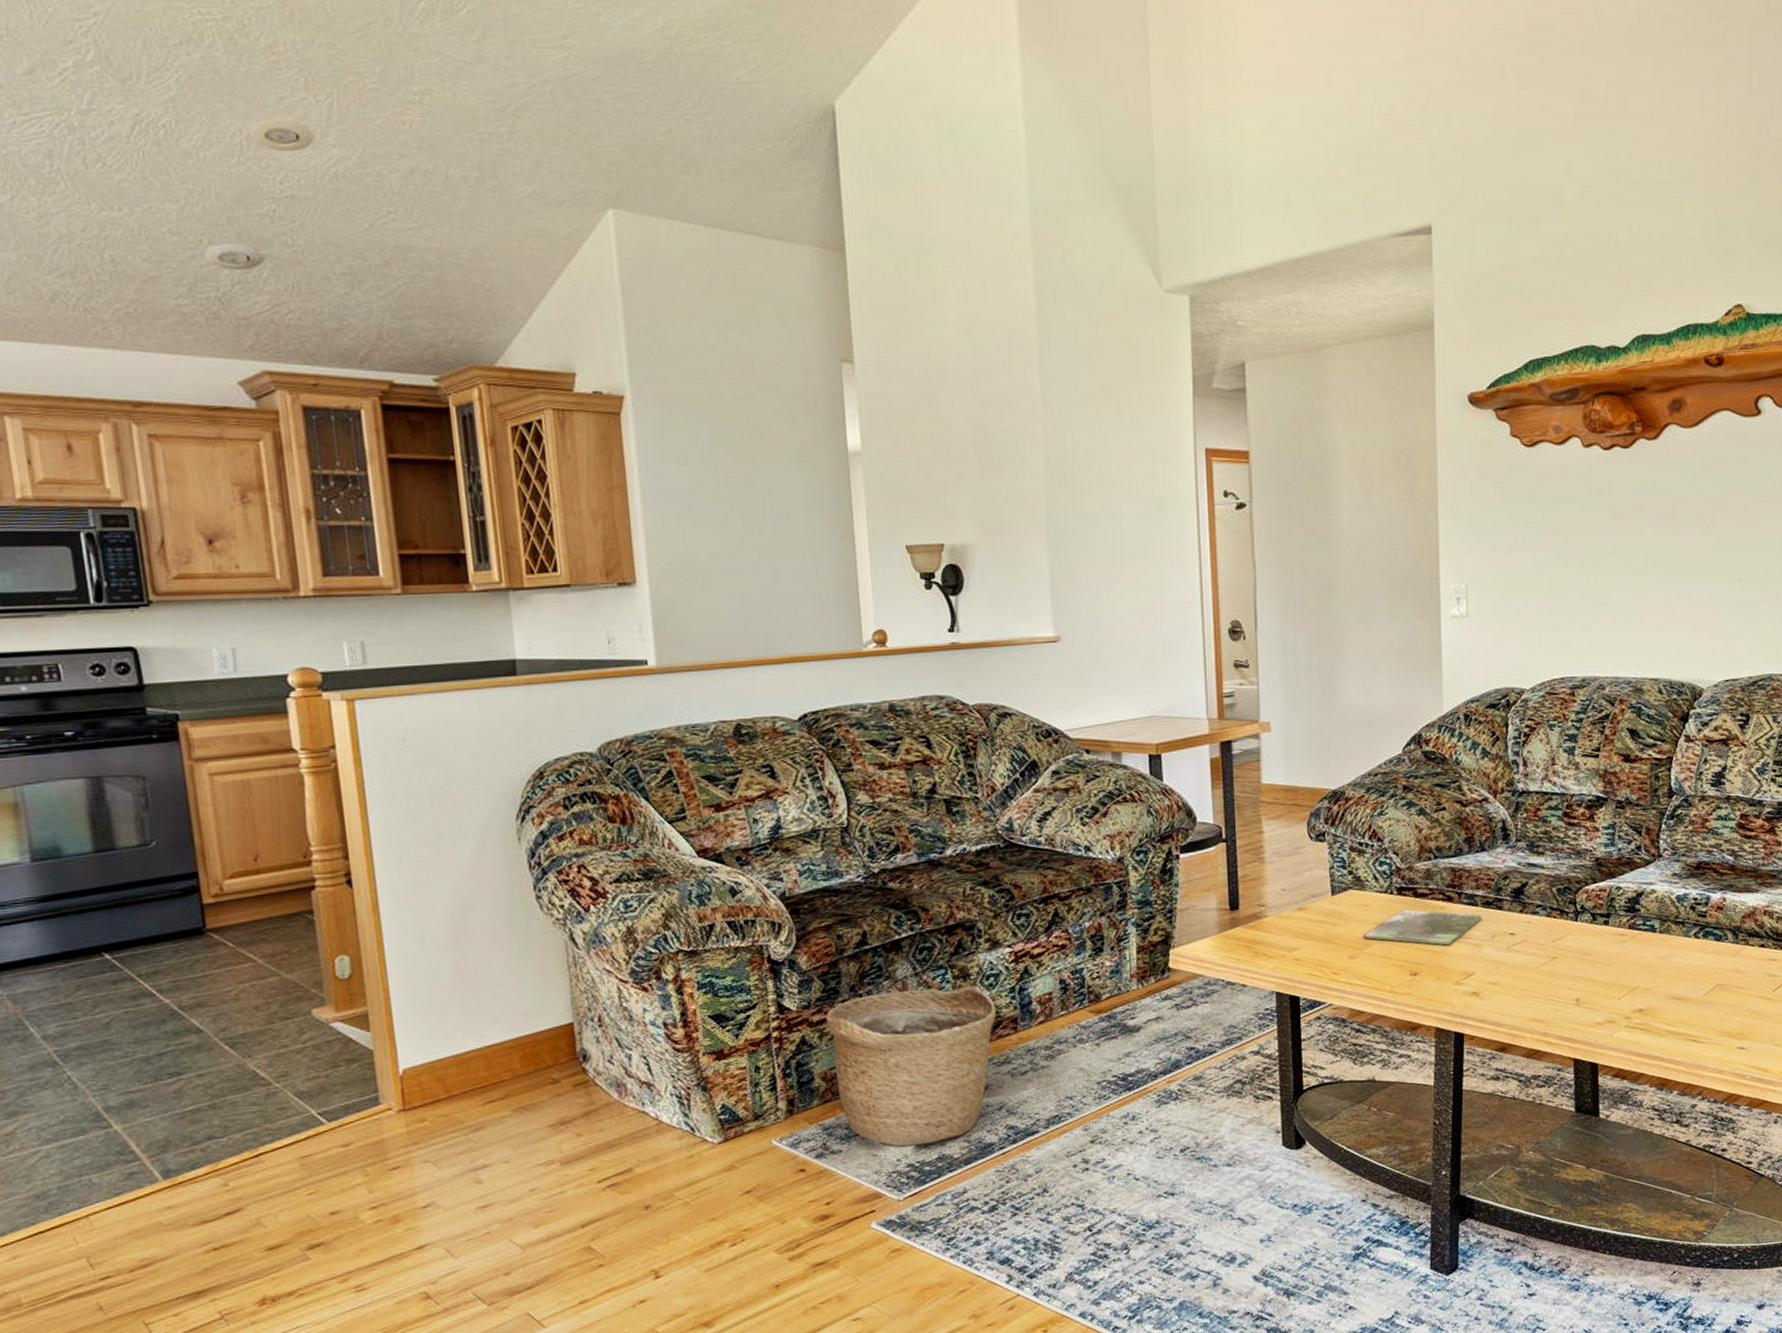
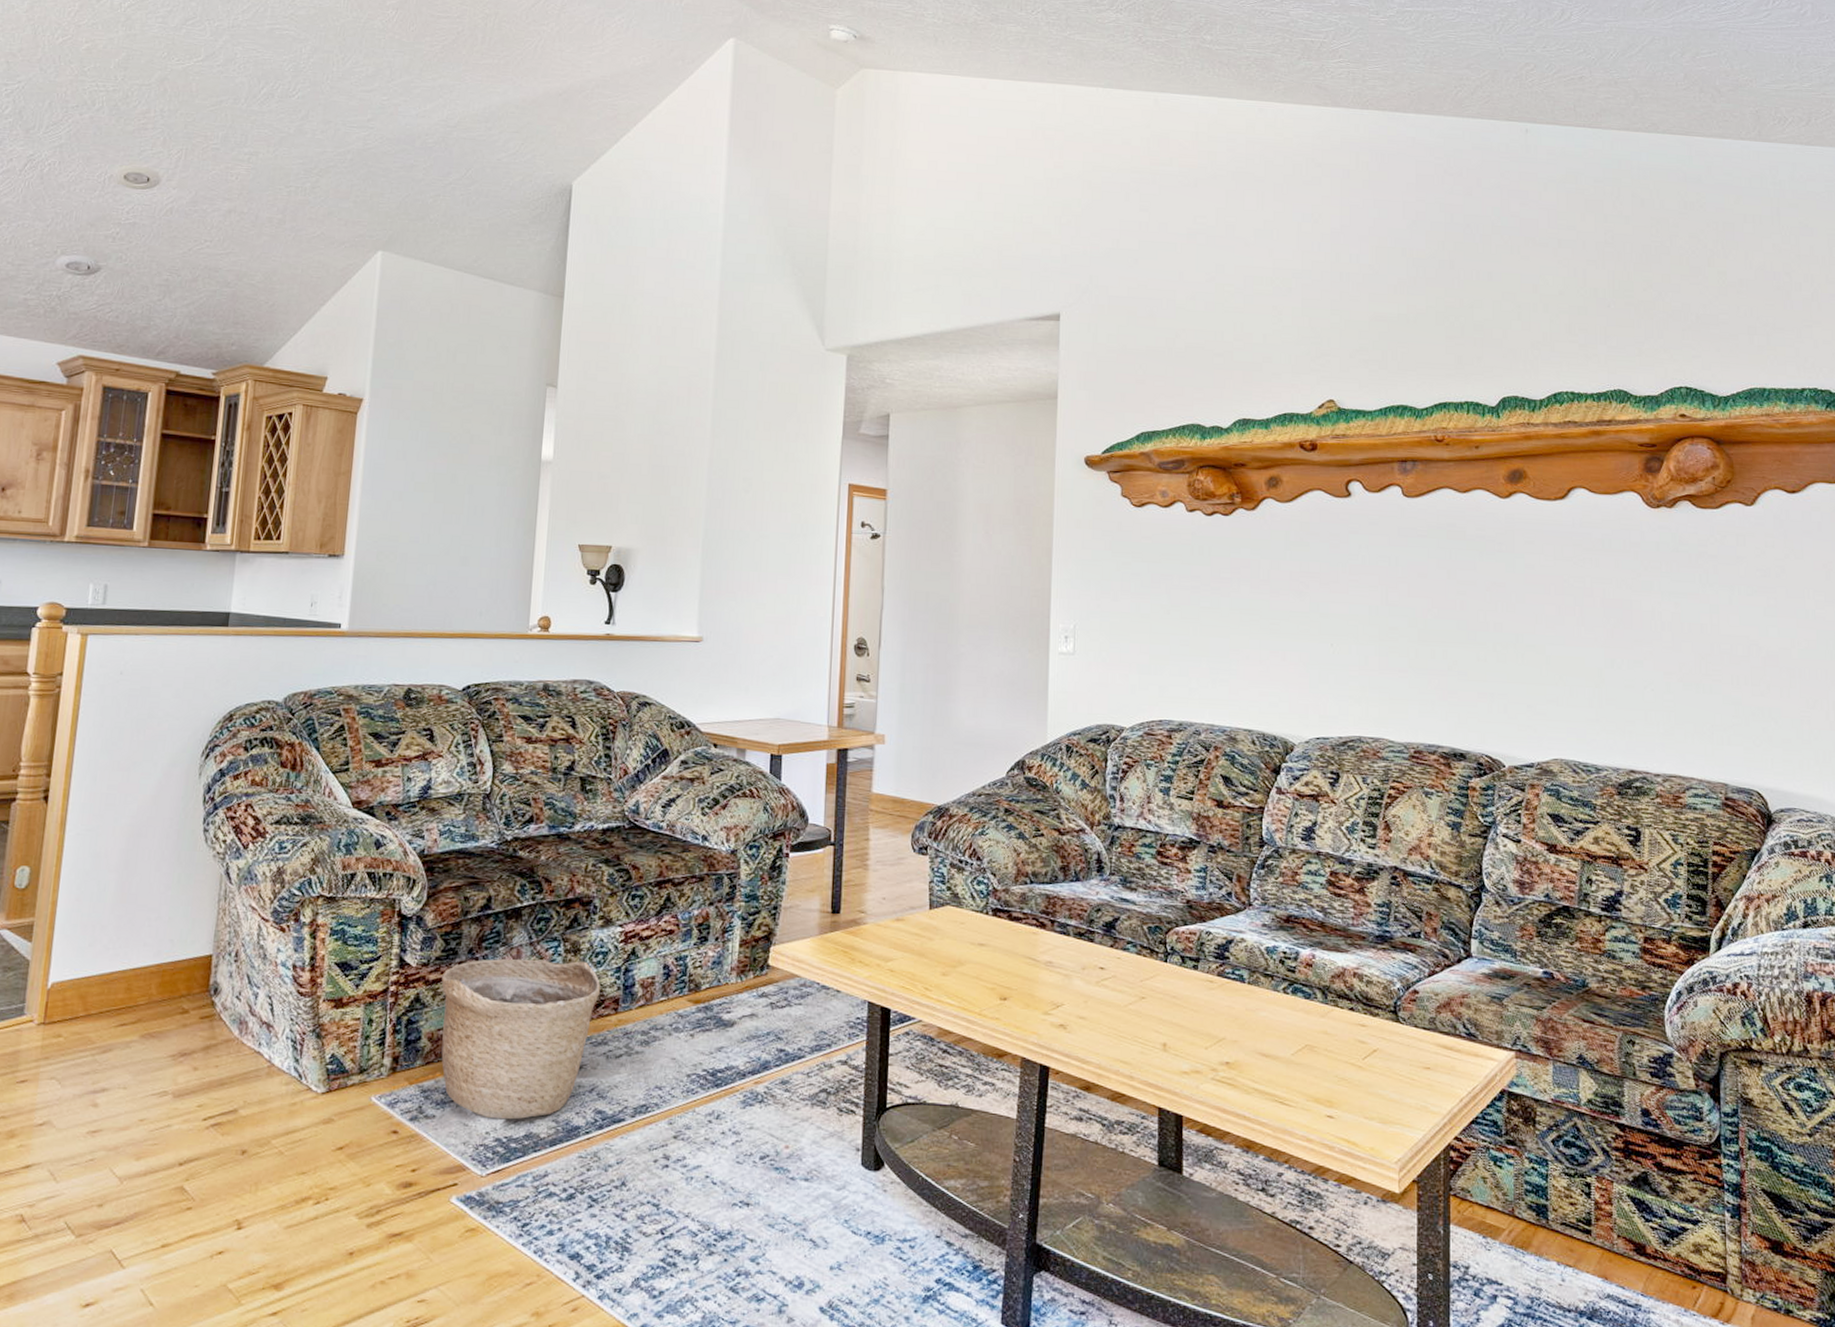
magazine: present [1362,909,1482,946] -> none [956,930,1073,973]

